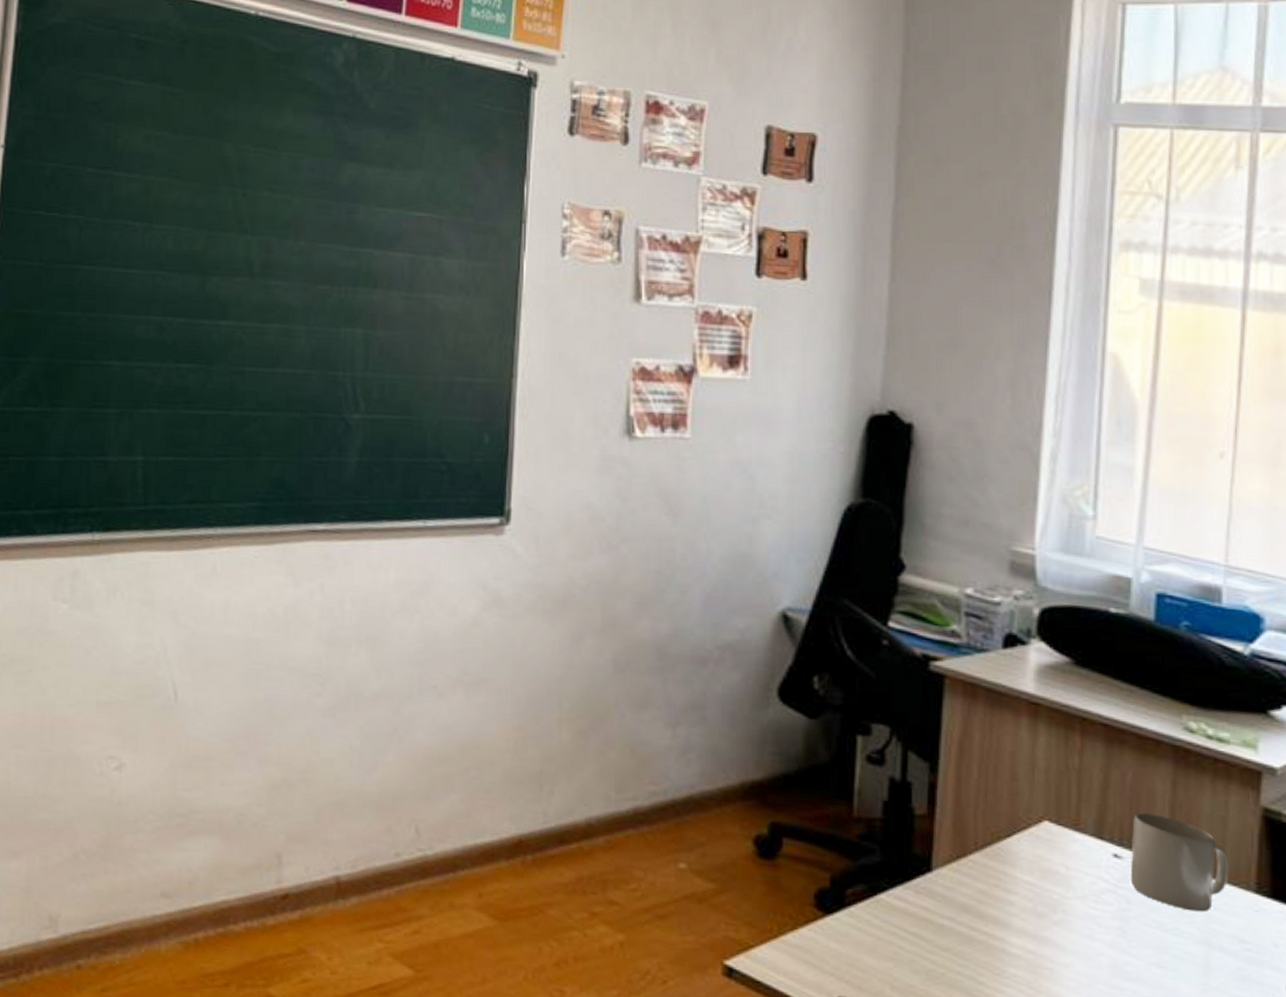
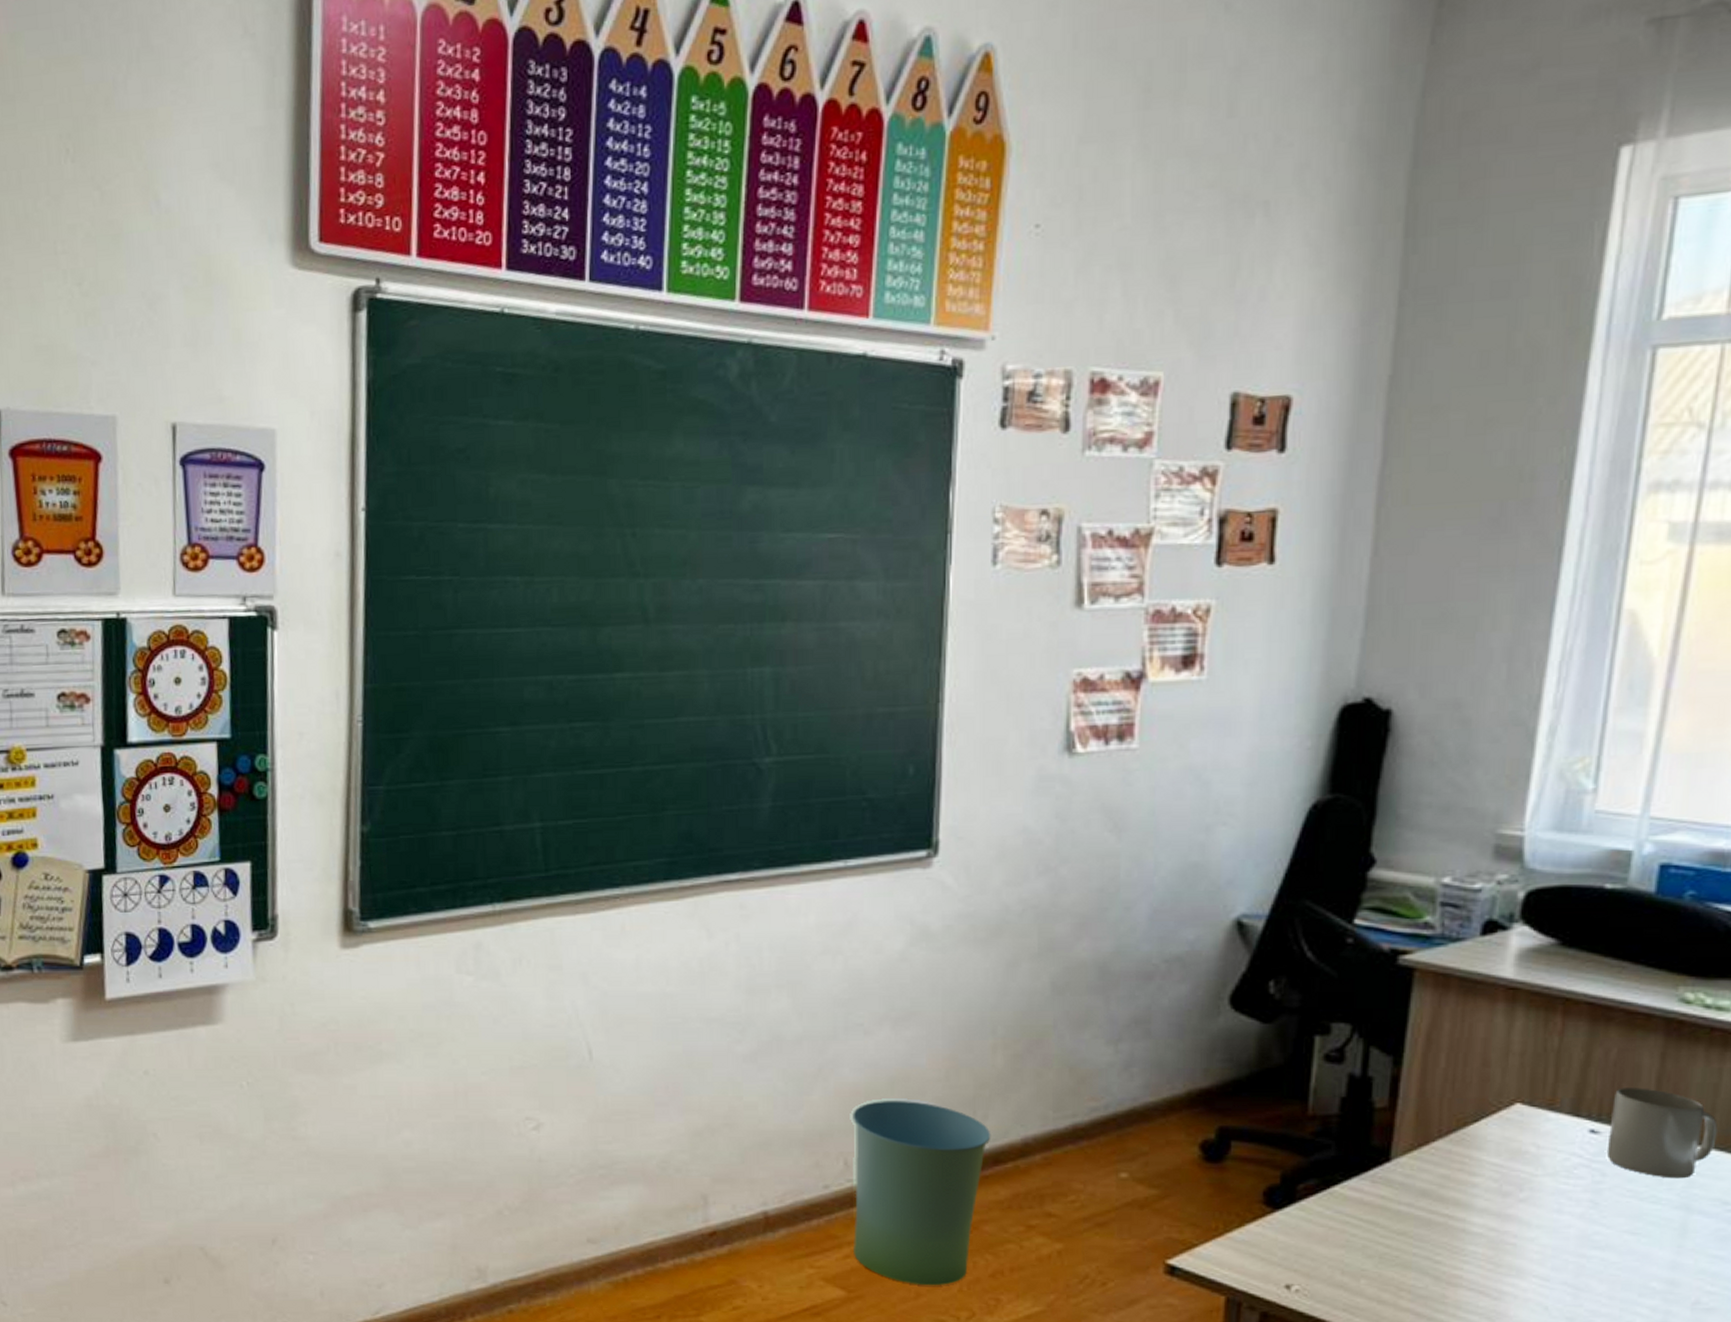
waste bin: none [422,767,557,972] -> present [853,1101,991,1286]

